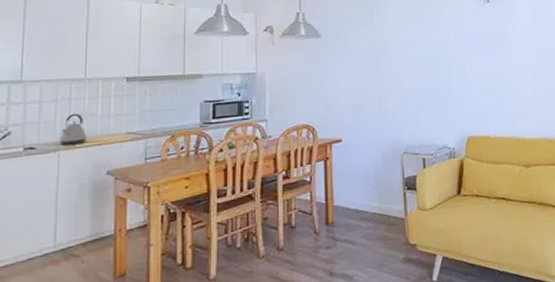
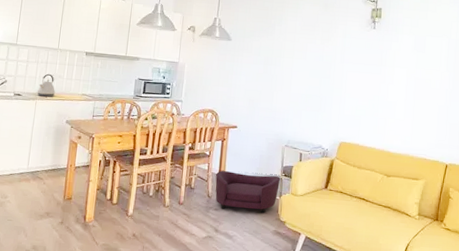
dog bed: none [321,190,403,245] -> present [215,171,280,214]

